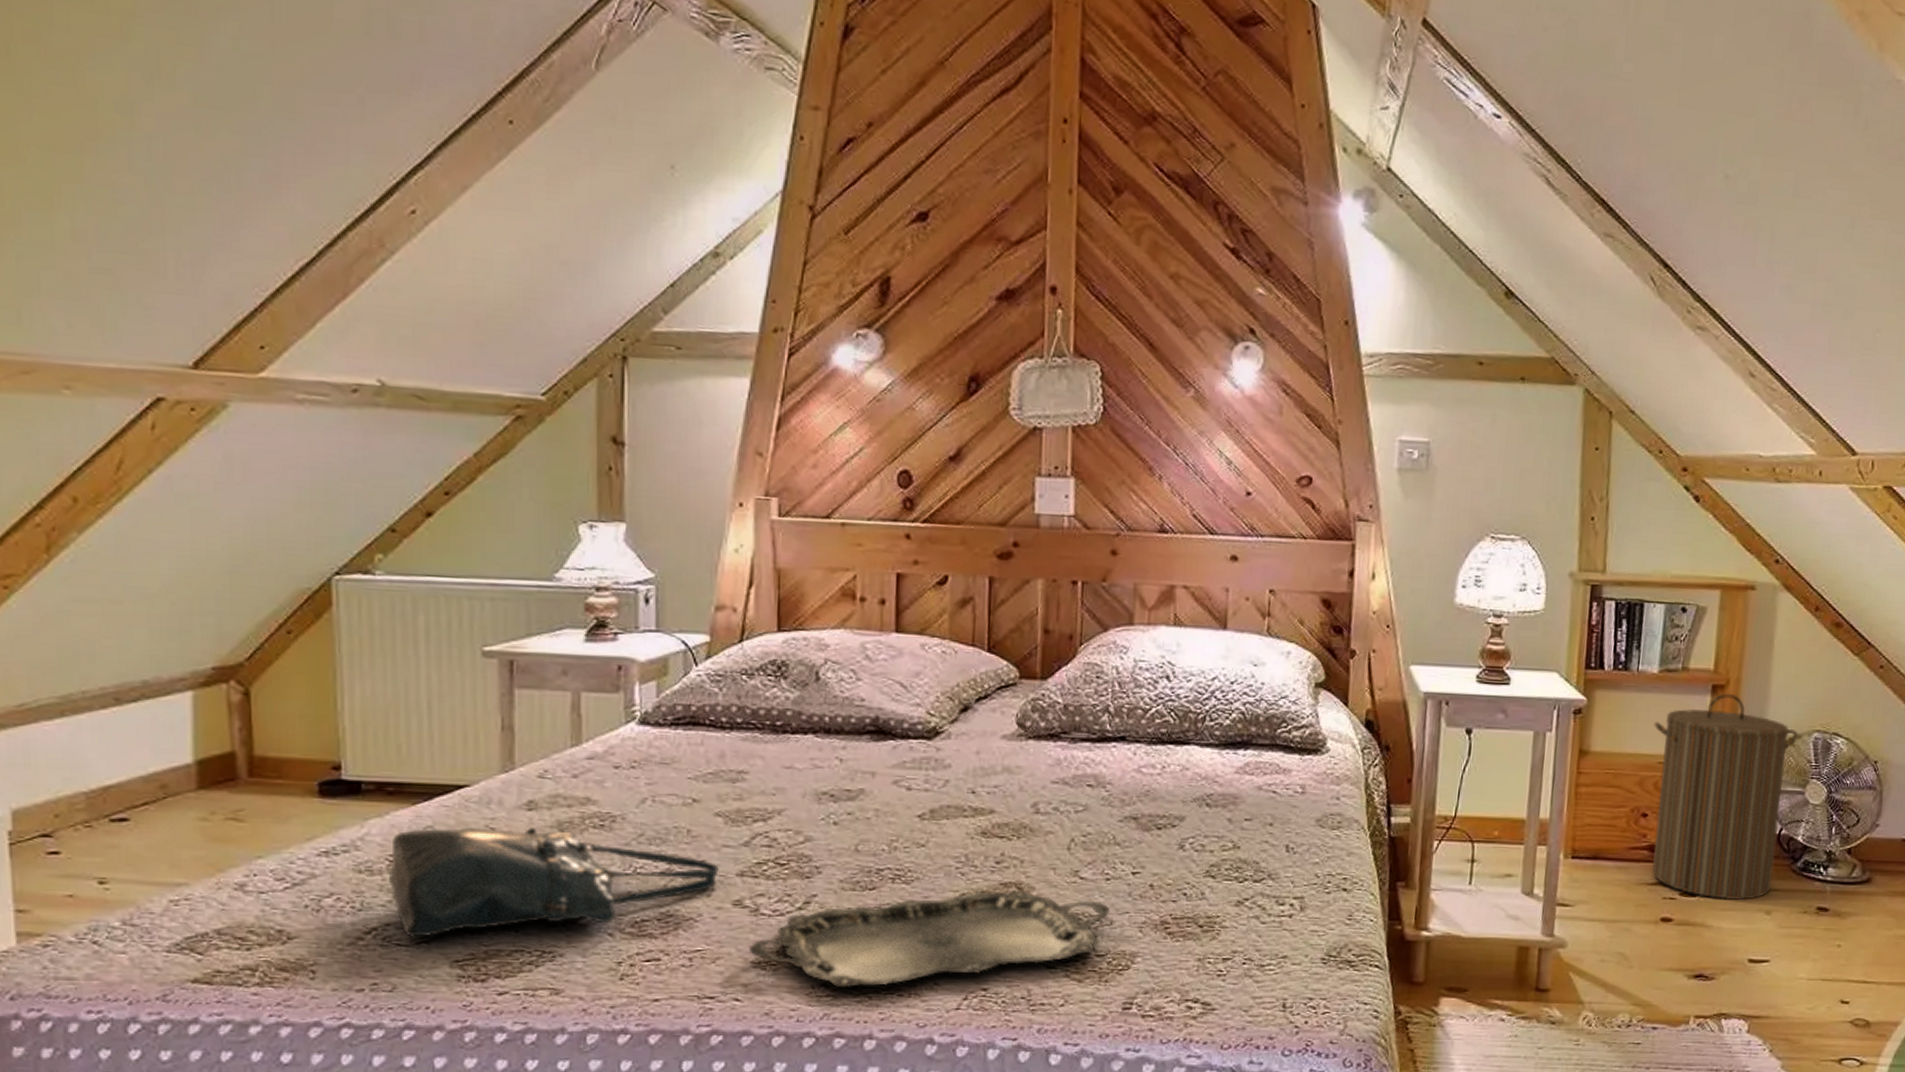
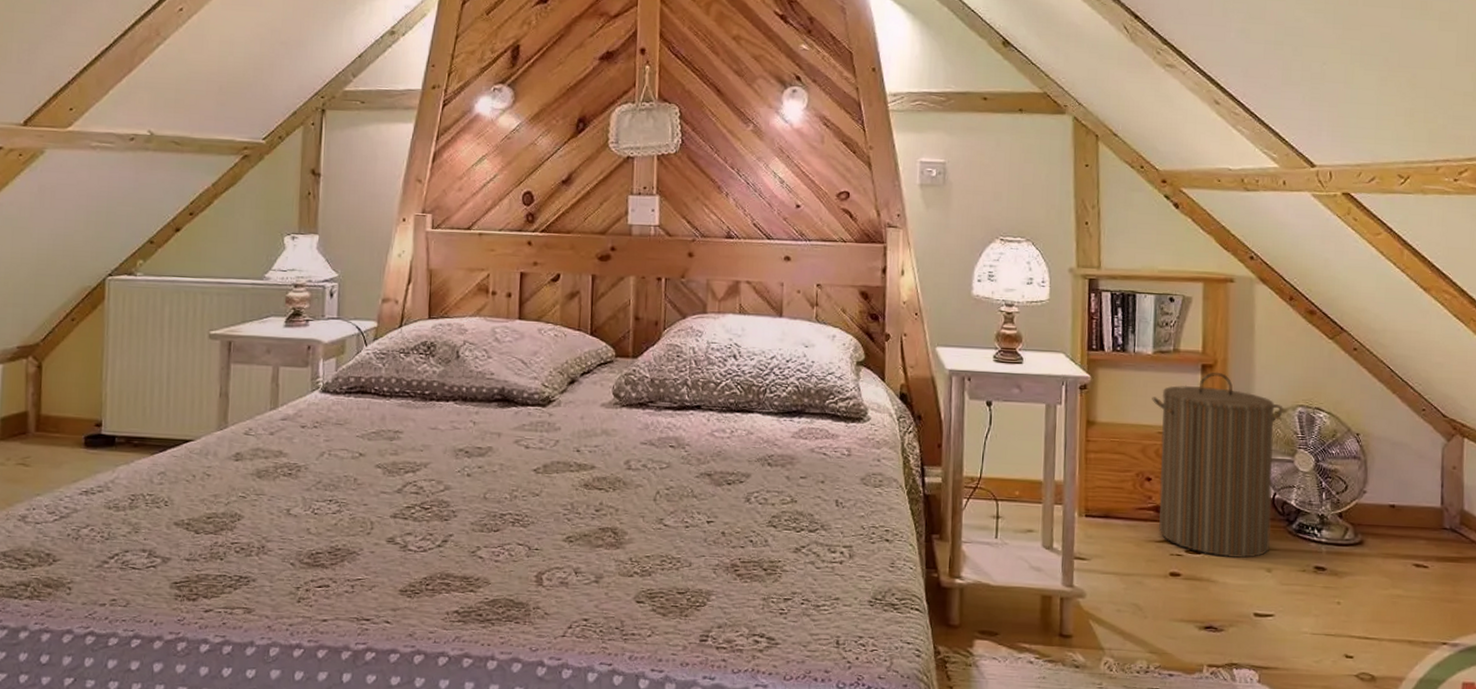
tote bag: present [388,827,719,937] -> none [129,474,377,563]
serving tray: present [749,891,1111,988] -> none [398,535,689,615]

